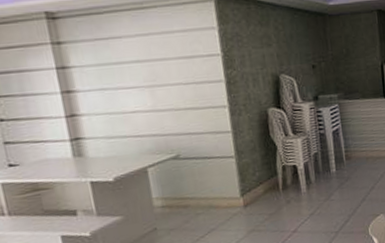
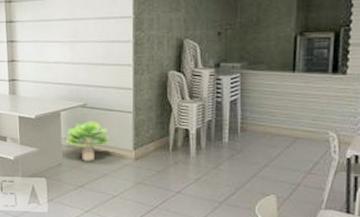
potted plant: none [158,173,213,220] -> present [65,121,110,161]

